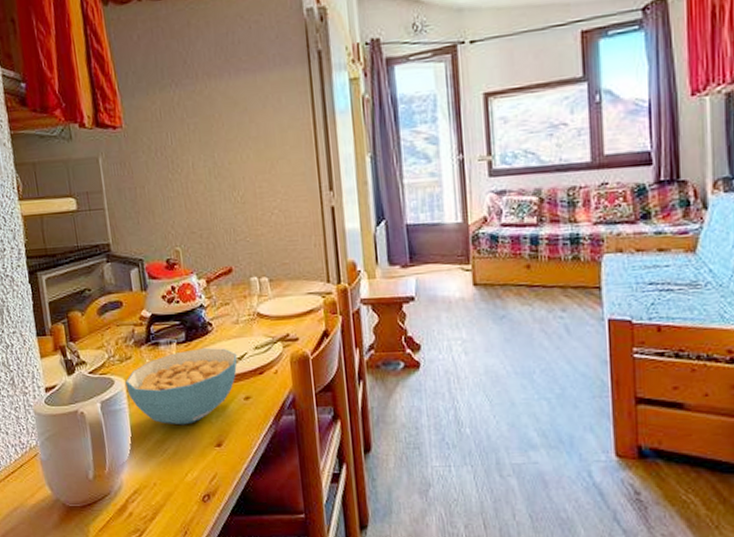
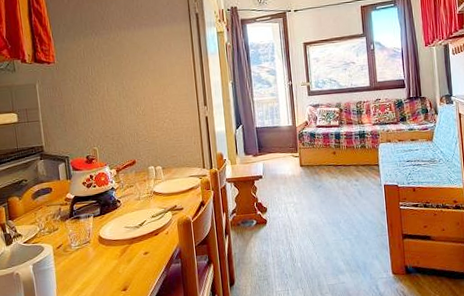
cereal bowl: present [125,348,237,425] -> none [53,218,139,277]

